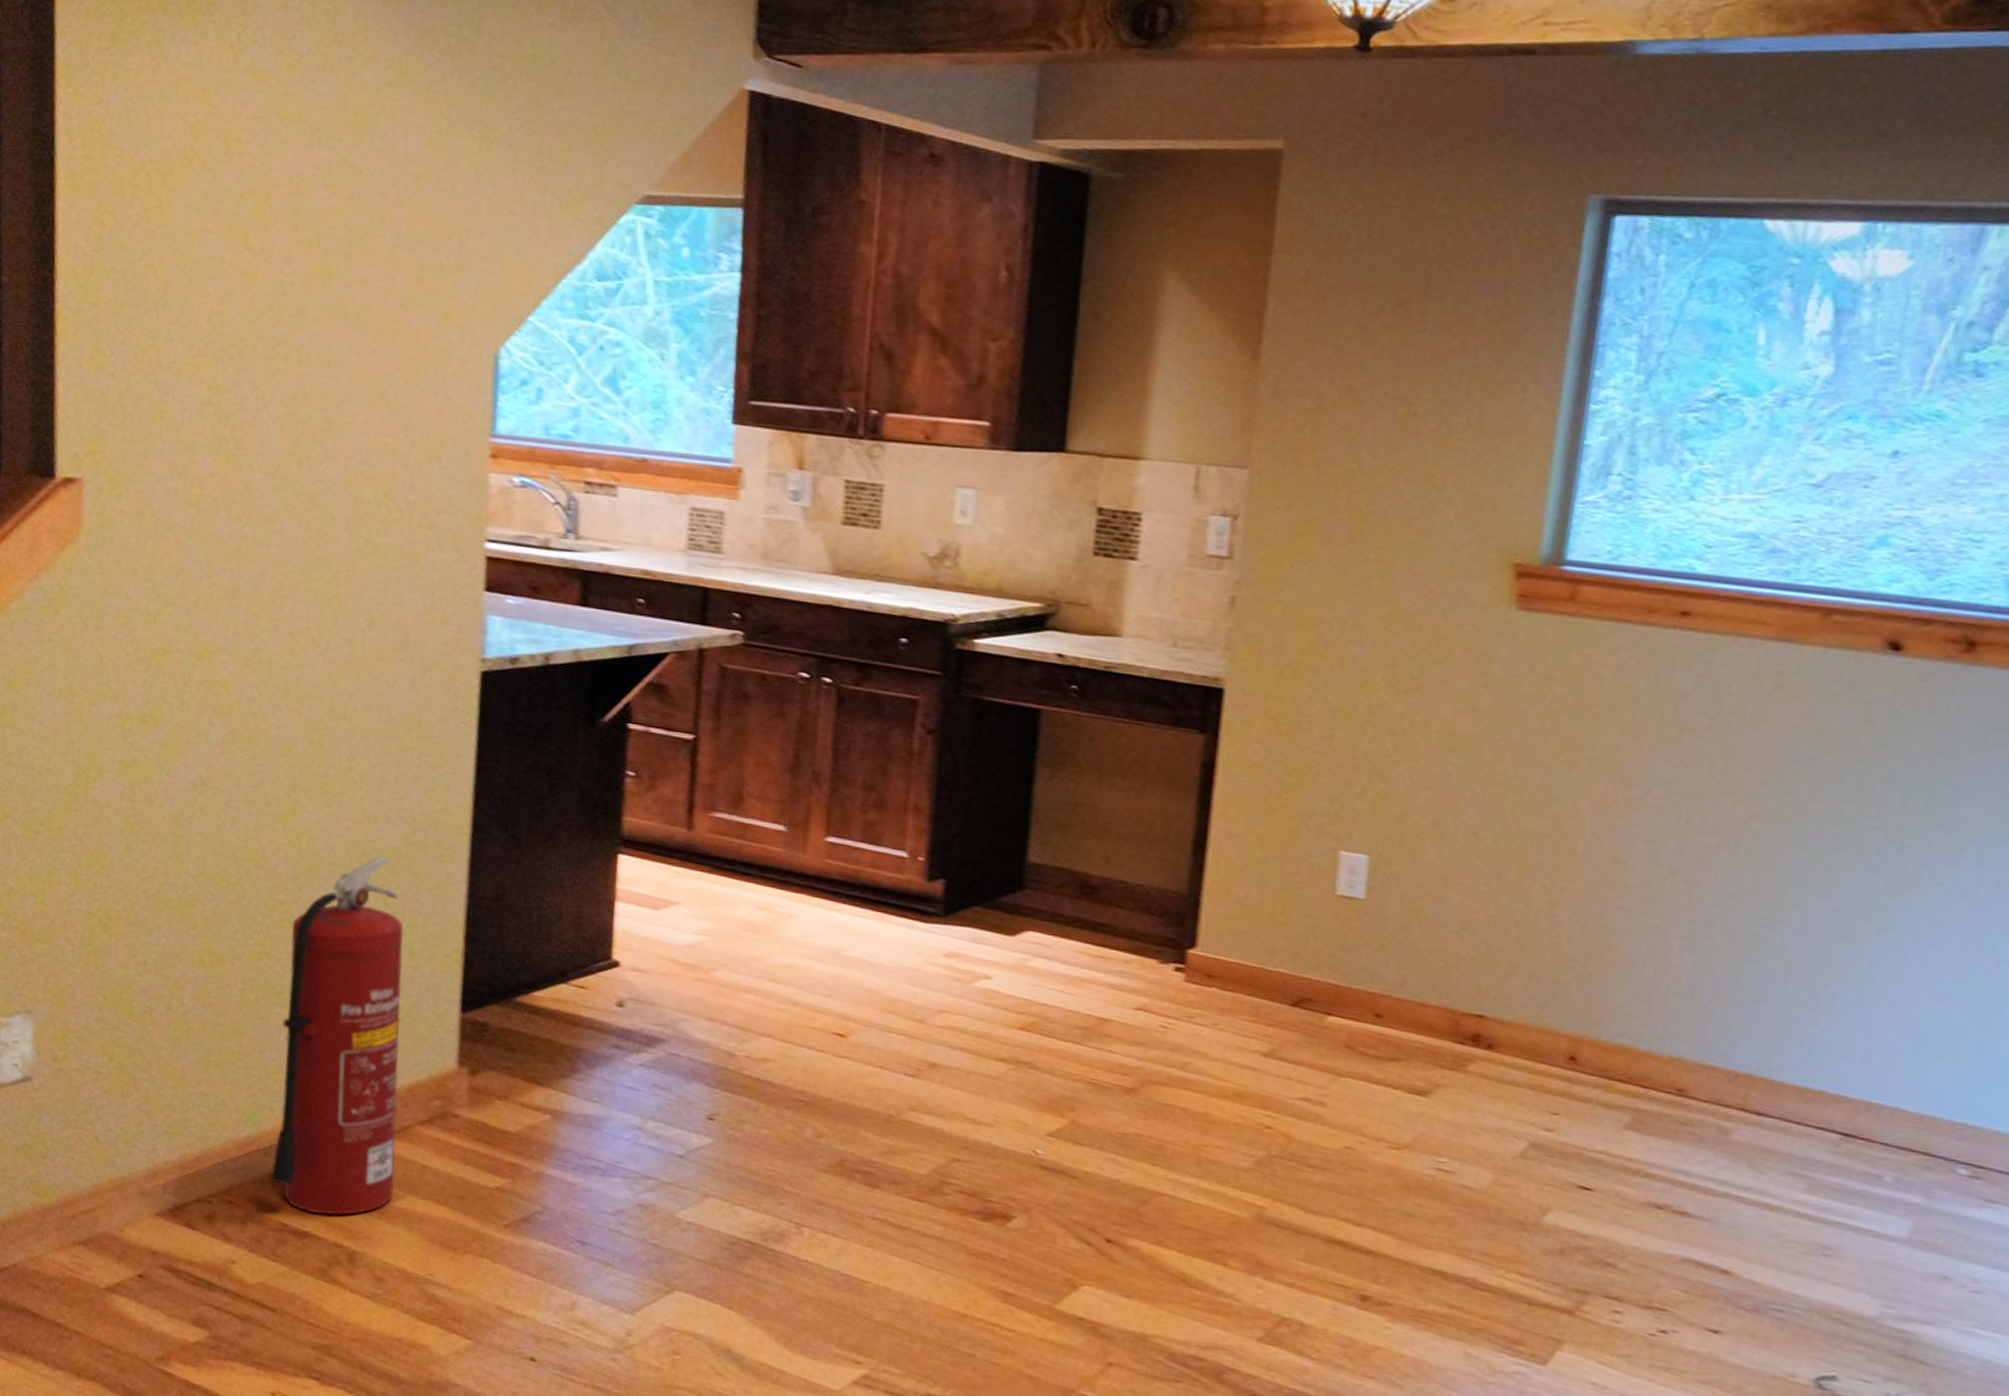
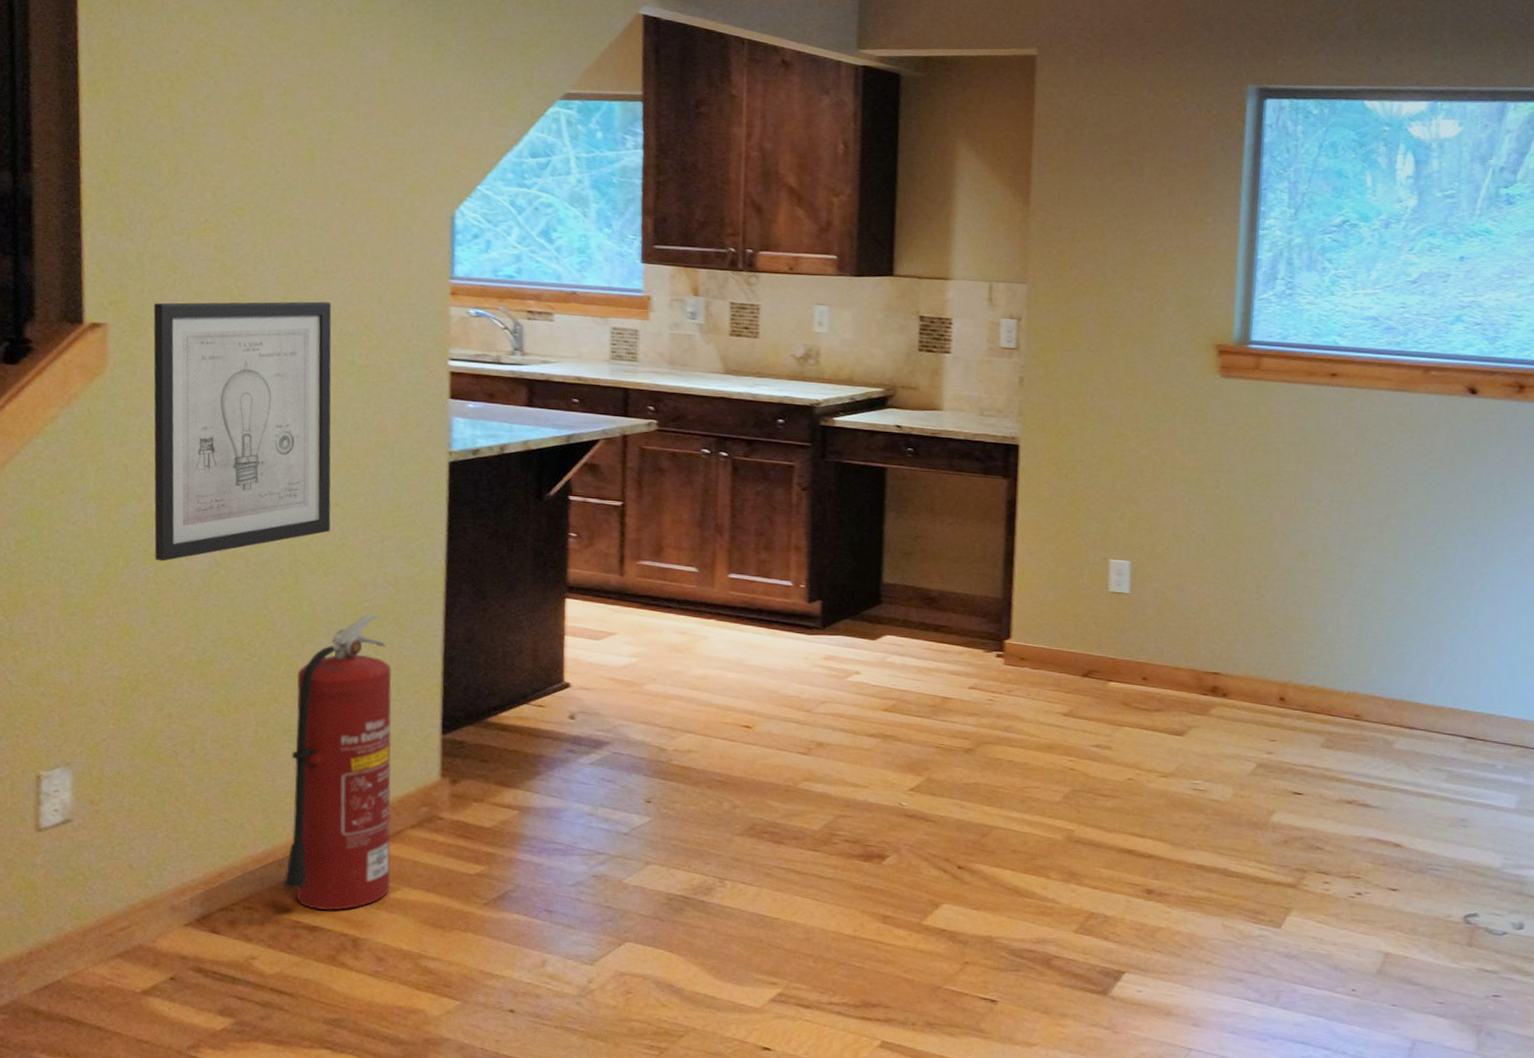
wall art: none [131,455,345,776] -> present [153,301,332,562]

